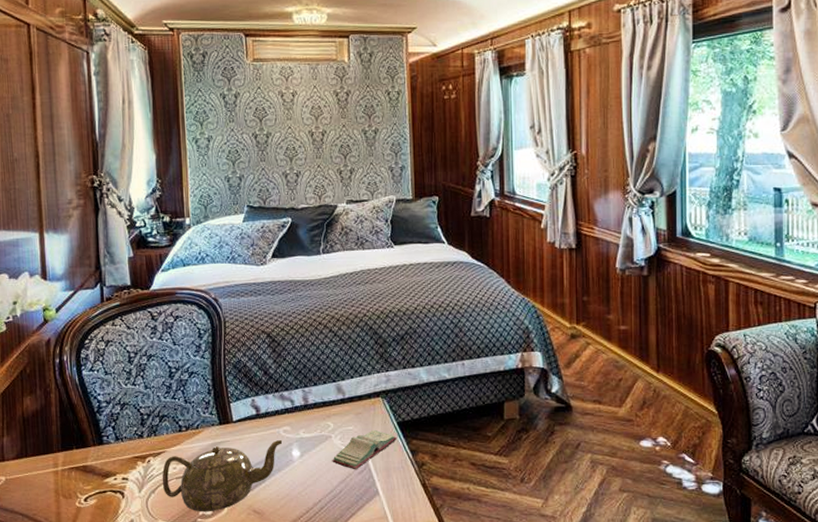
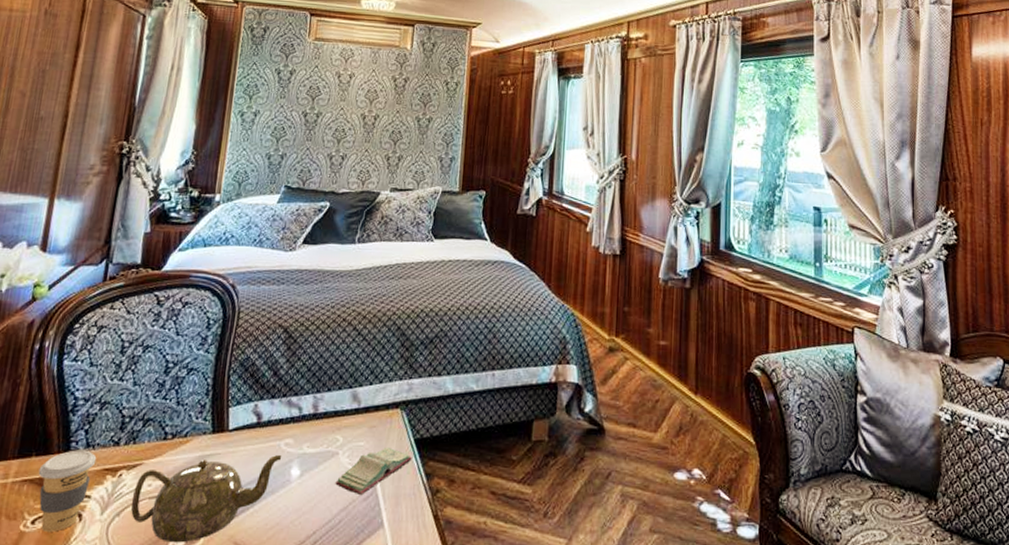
coffee cup: none [81,442,127,507] -> present [38,450,97,532]

